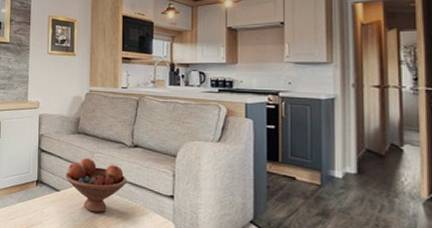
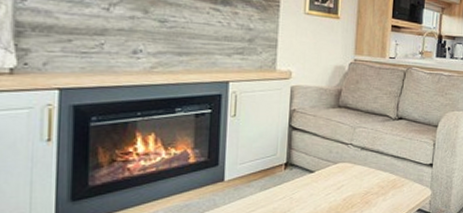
fruit bowl: present [66,158,127,213] -> none [322,133,390,191]

